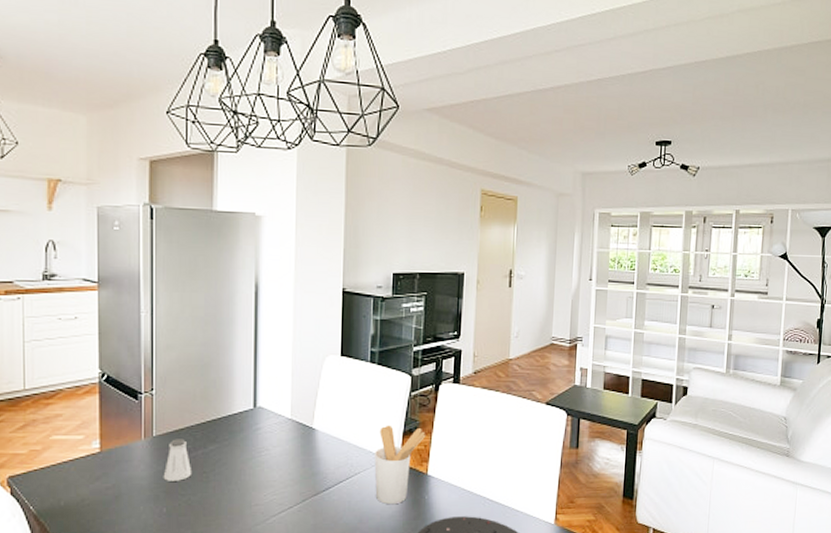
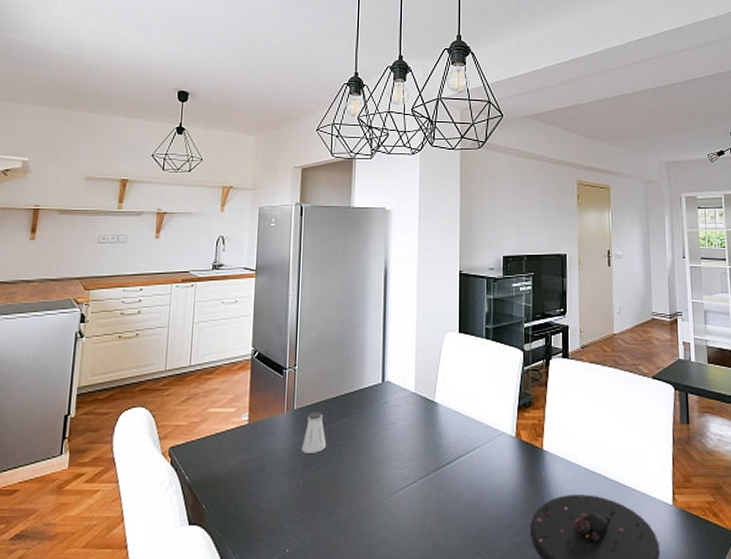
utensil holder: present [374,425,426,505] -> none [492,399,540,481]

